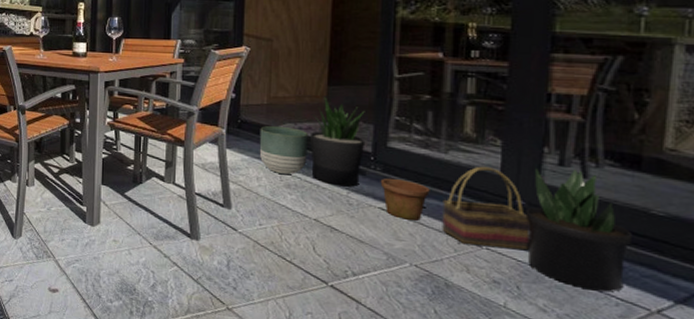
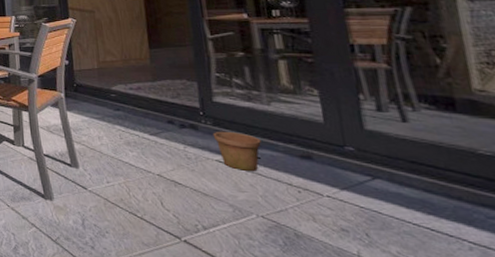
planter: present [259,126,309,175] -> none [94,88,142,133]
planter: present [309,97,366,187] -> none [139,59,194,142]
basket: present [442,166,530,251] -> none [275,115,369,197]
planter: present [525,168,632,292] -> none [356,114,471,236]

